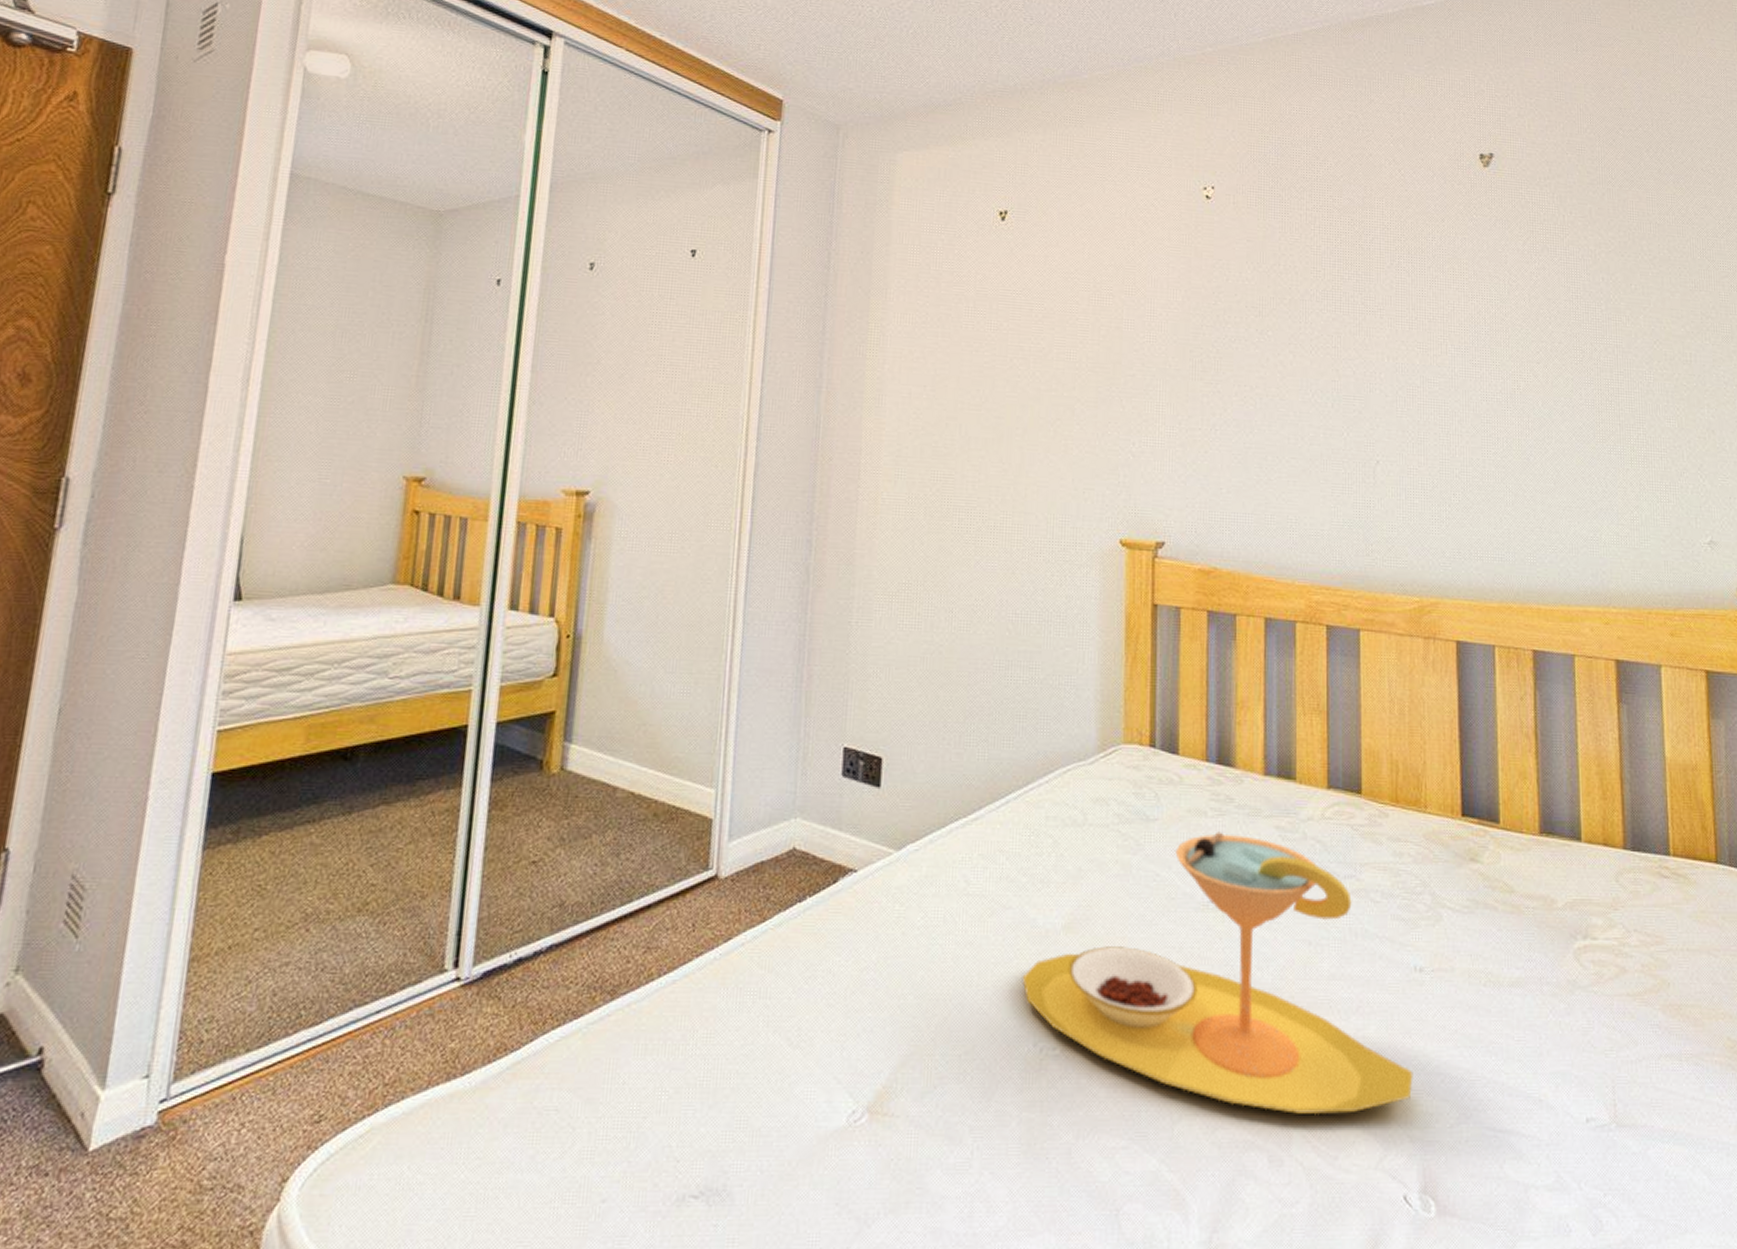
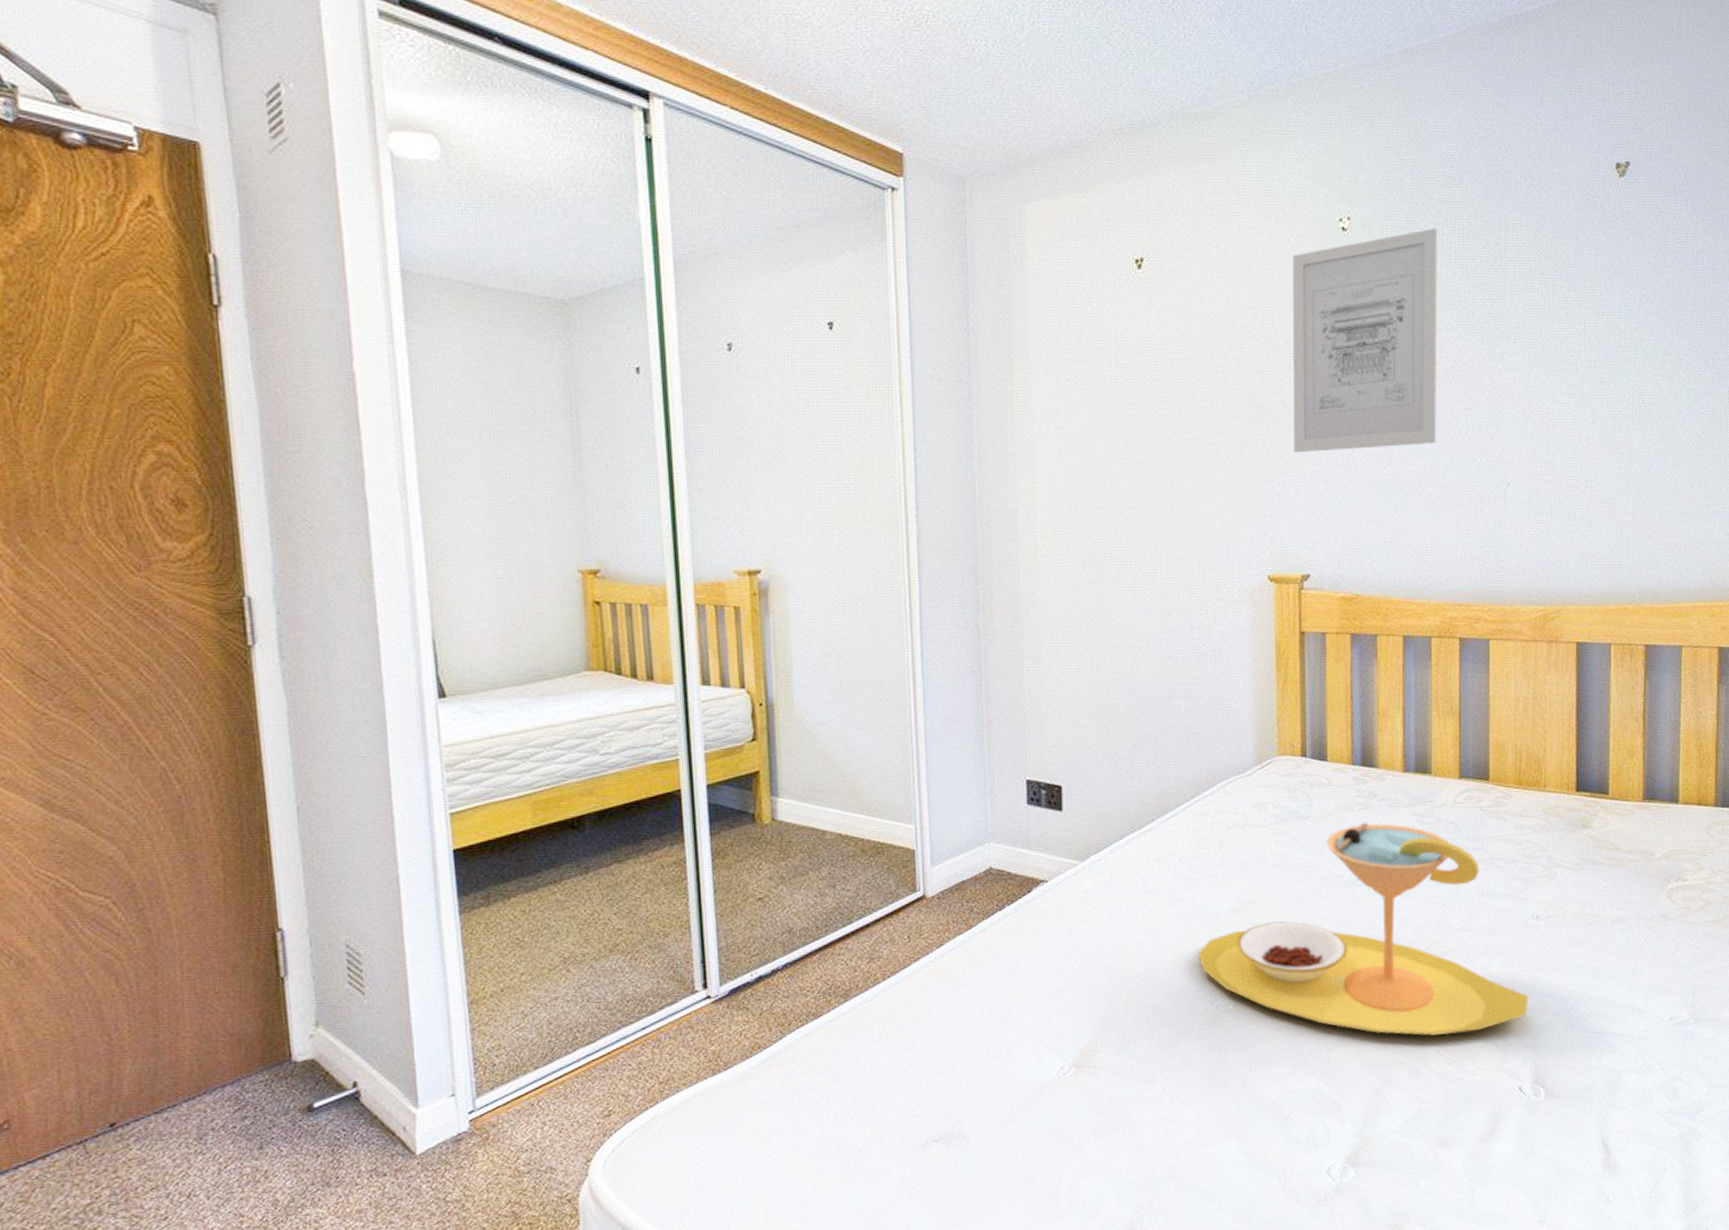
wall art: none [1152,202,1302,415] -> present [1292,228,1438,453]

